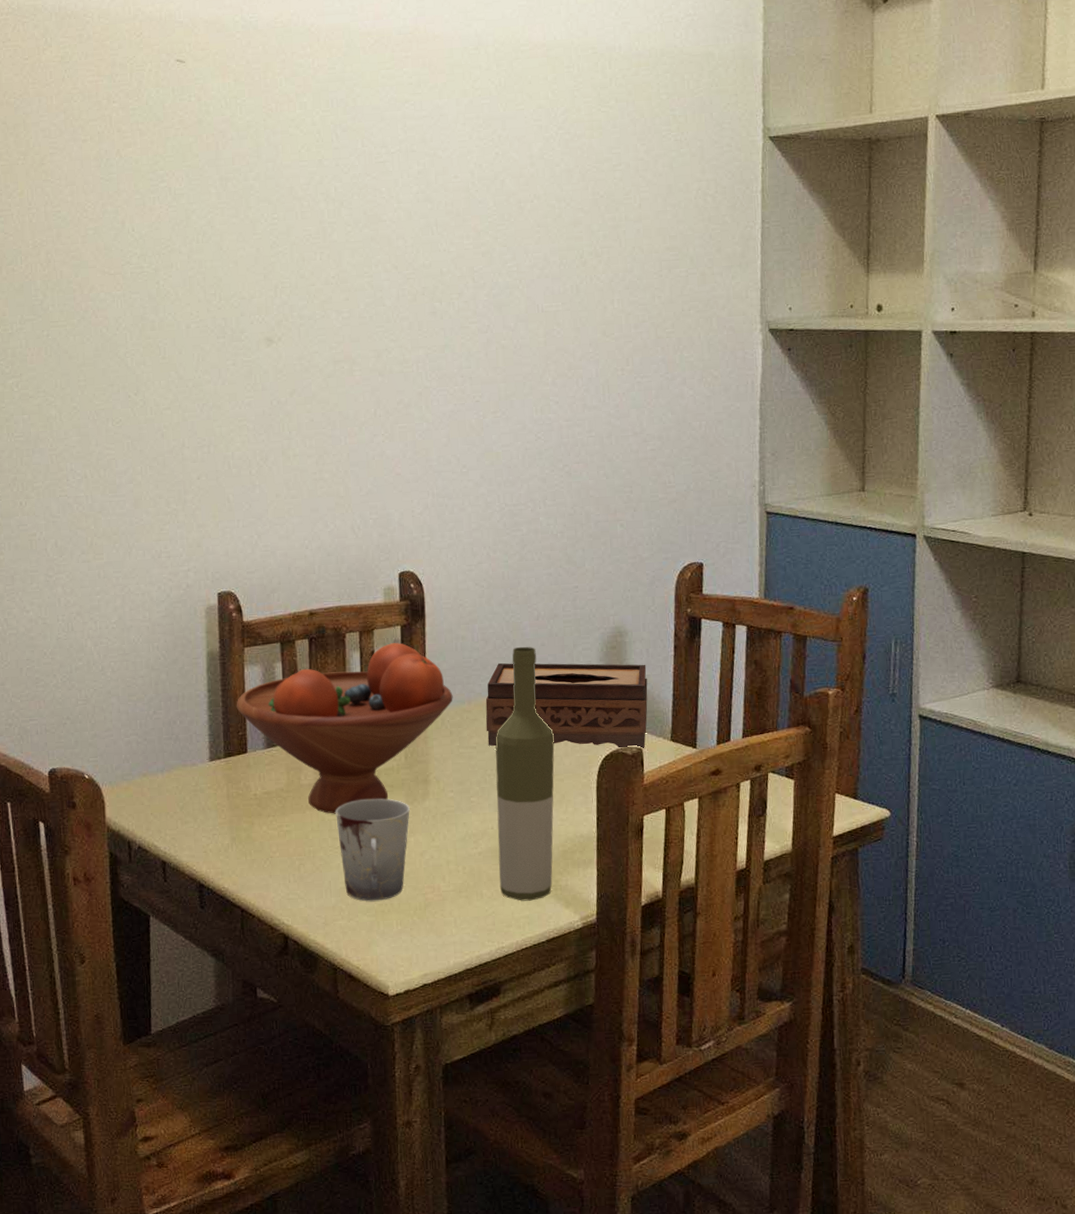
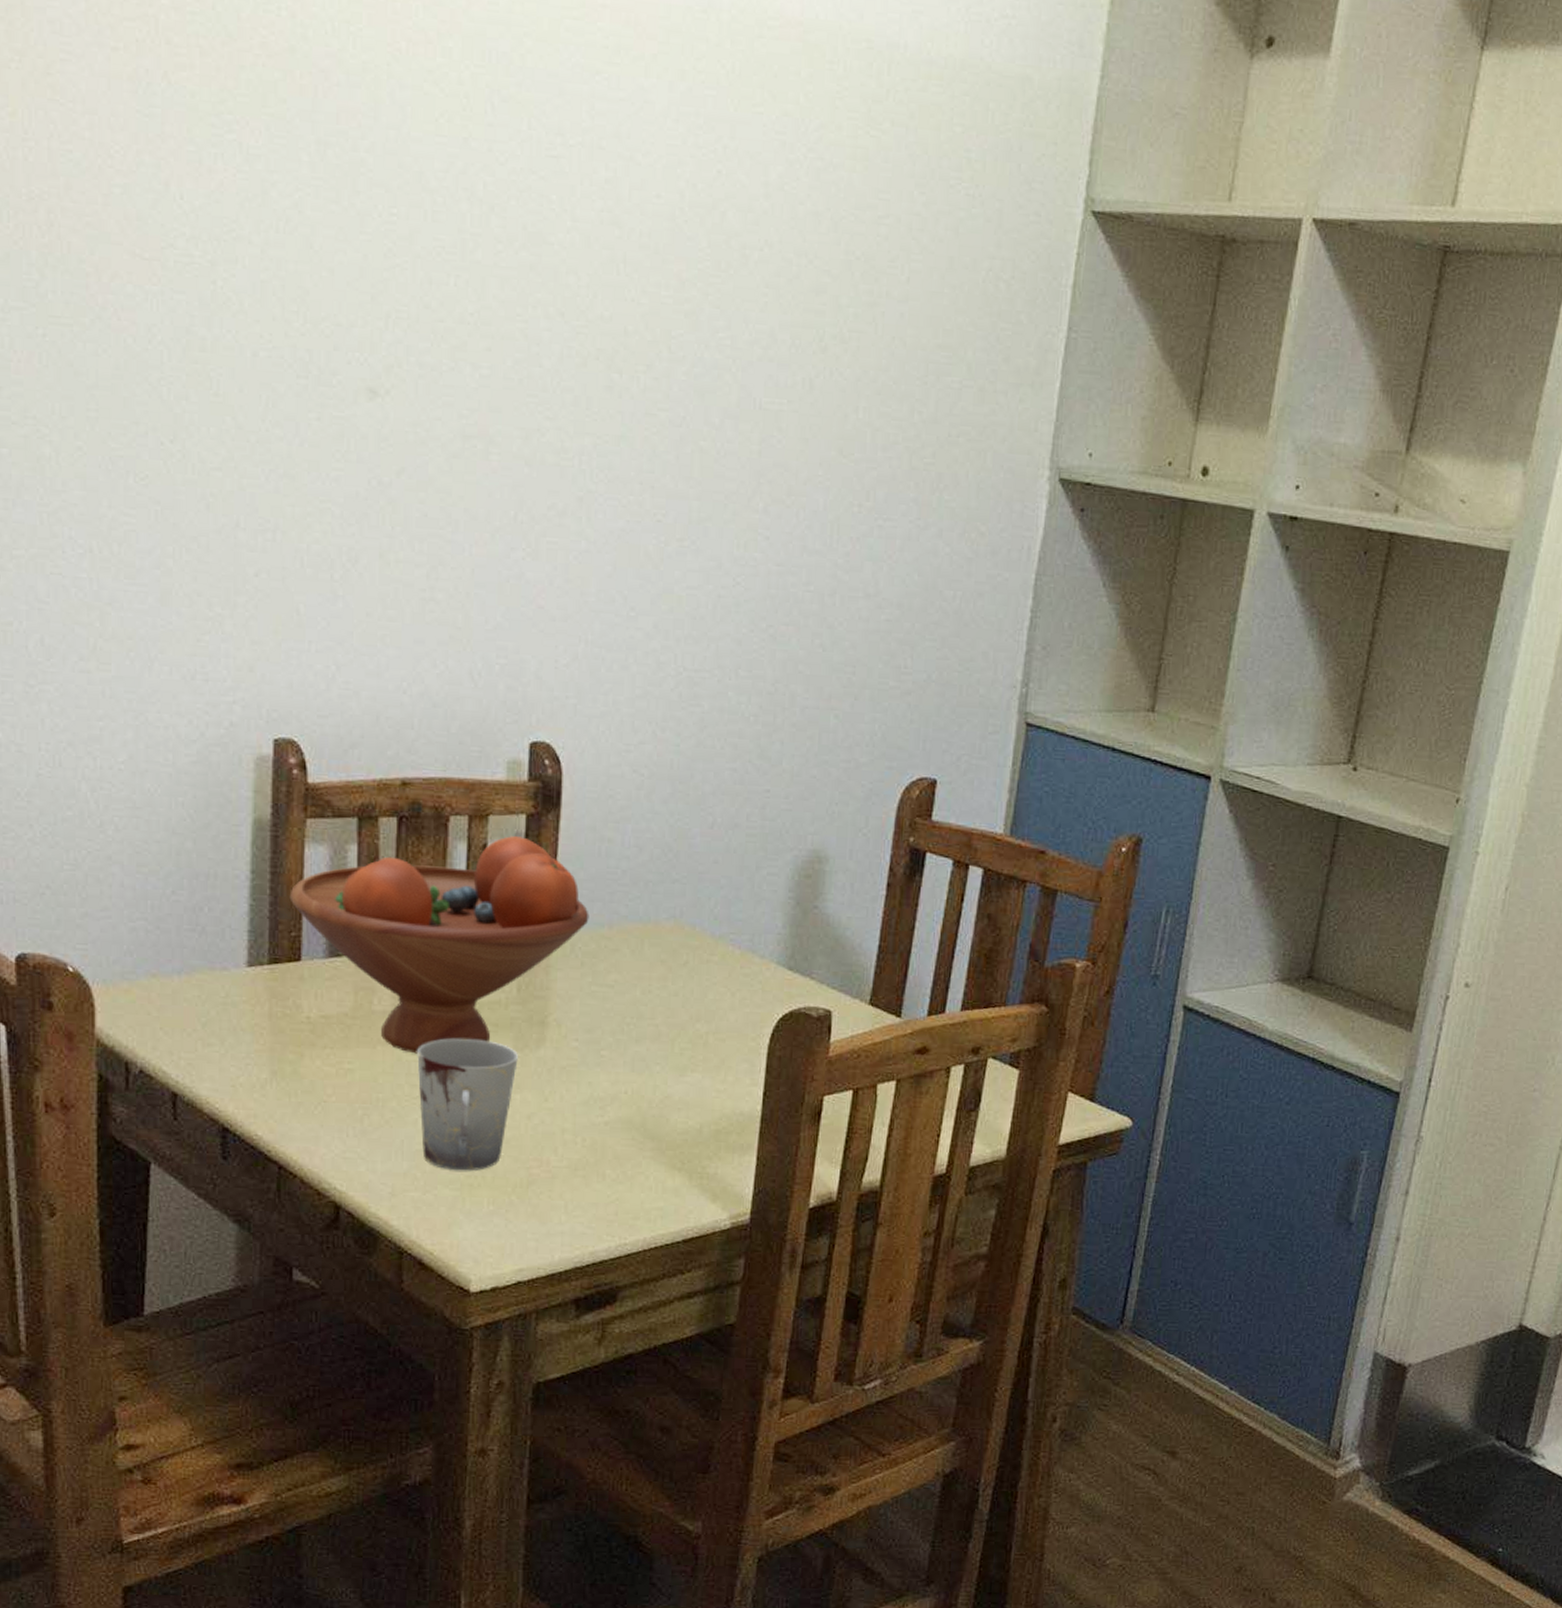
tissue box: present [485,663,648,749] -> none [629,879,849,1010]
bottle: present [495,646,555,901] -> none [628,861,718,1189]

